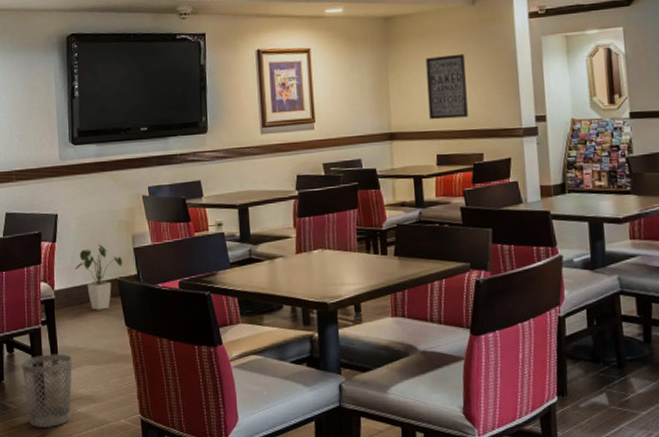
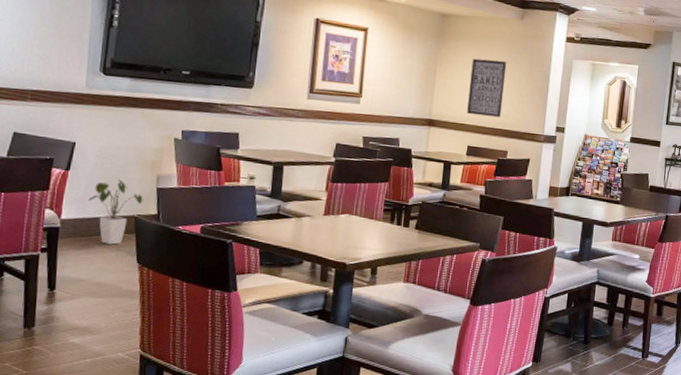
wastebasket: present [21,353,72,427] -> none [10,282,71,355]

